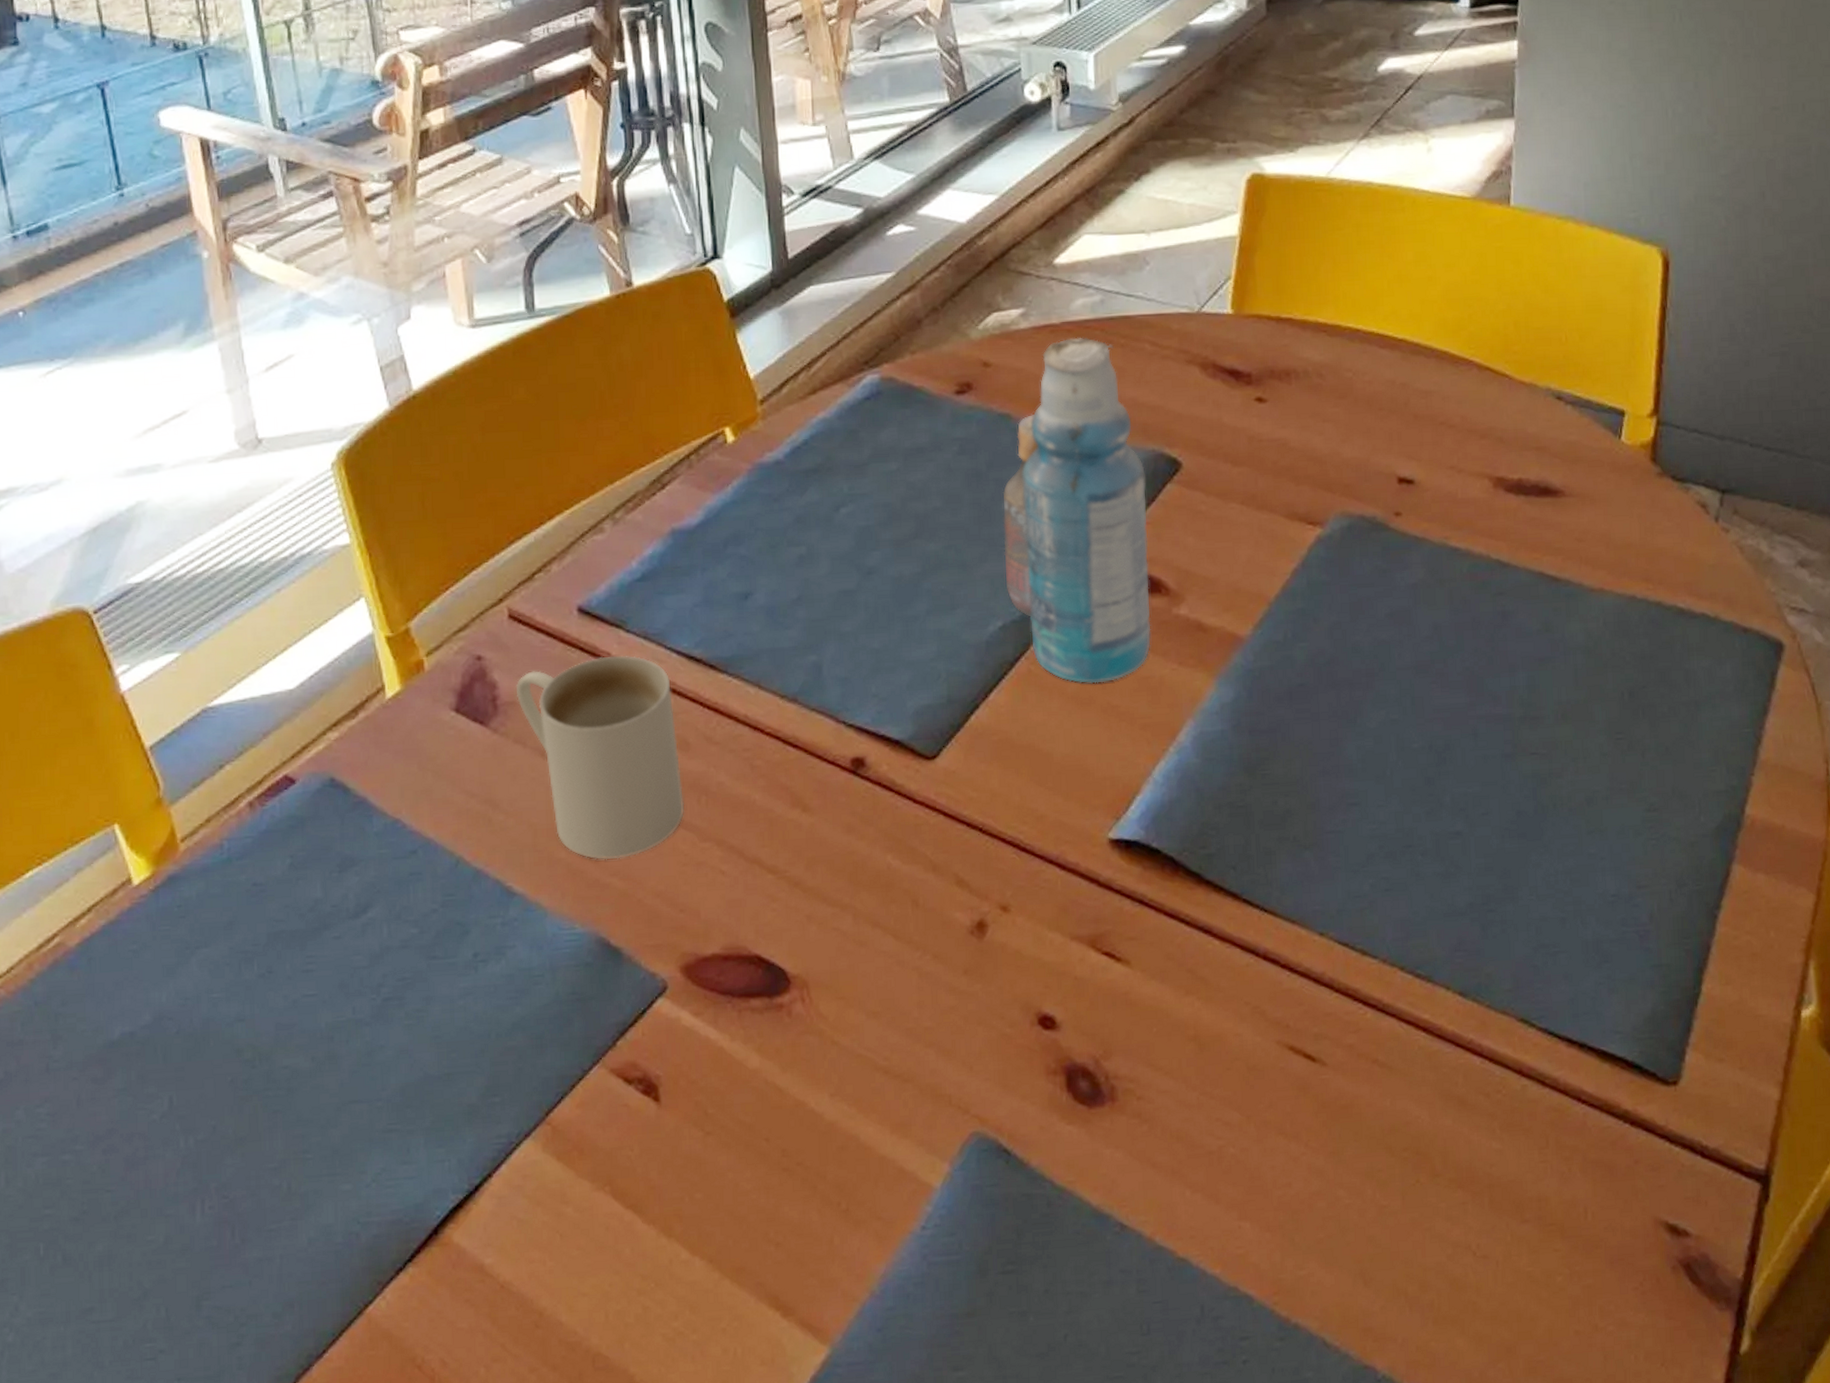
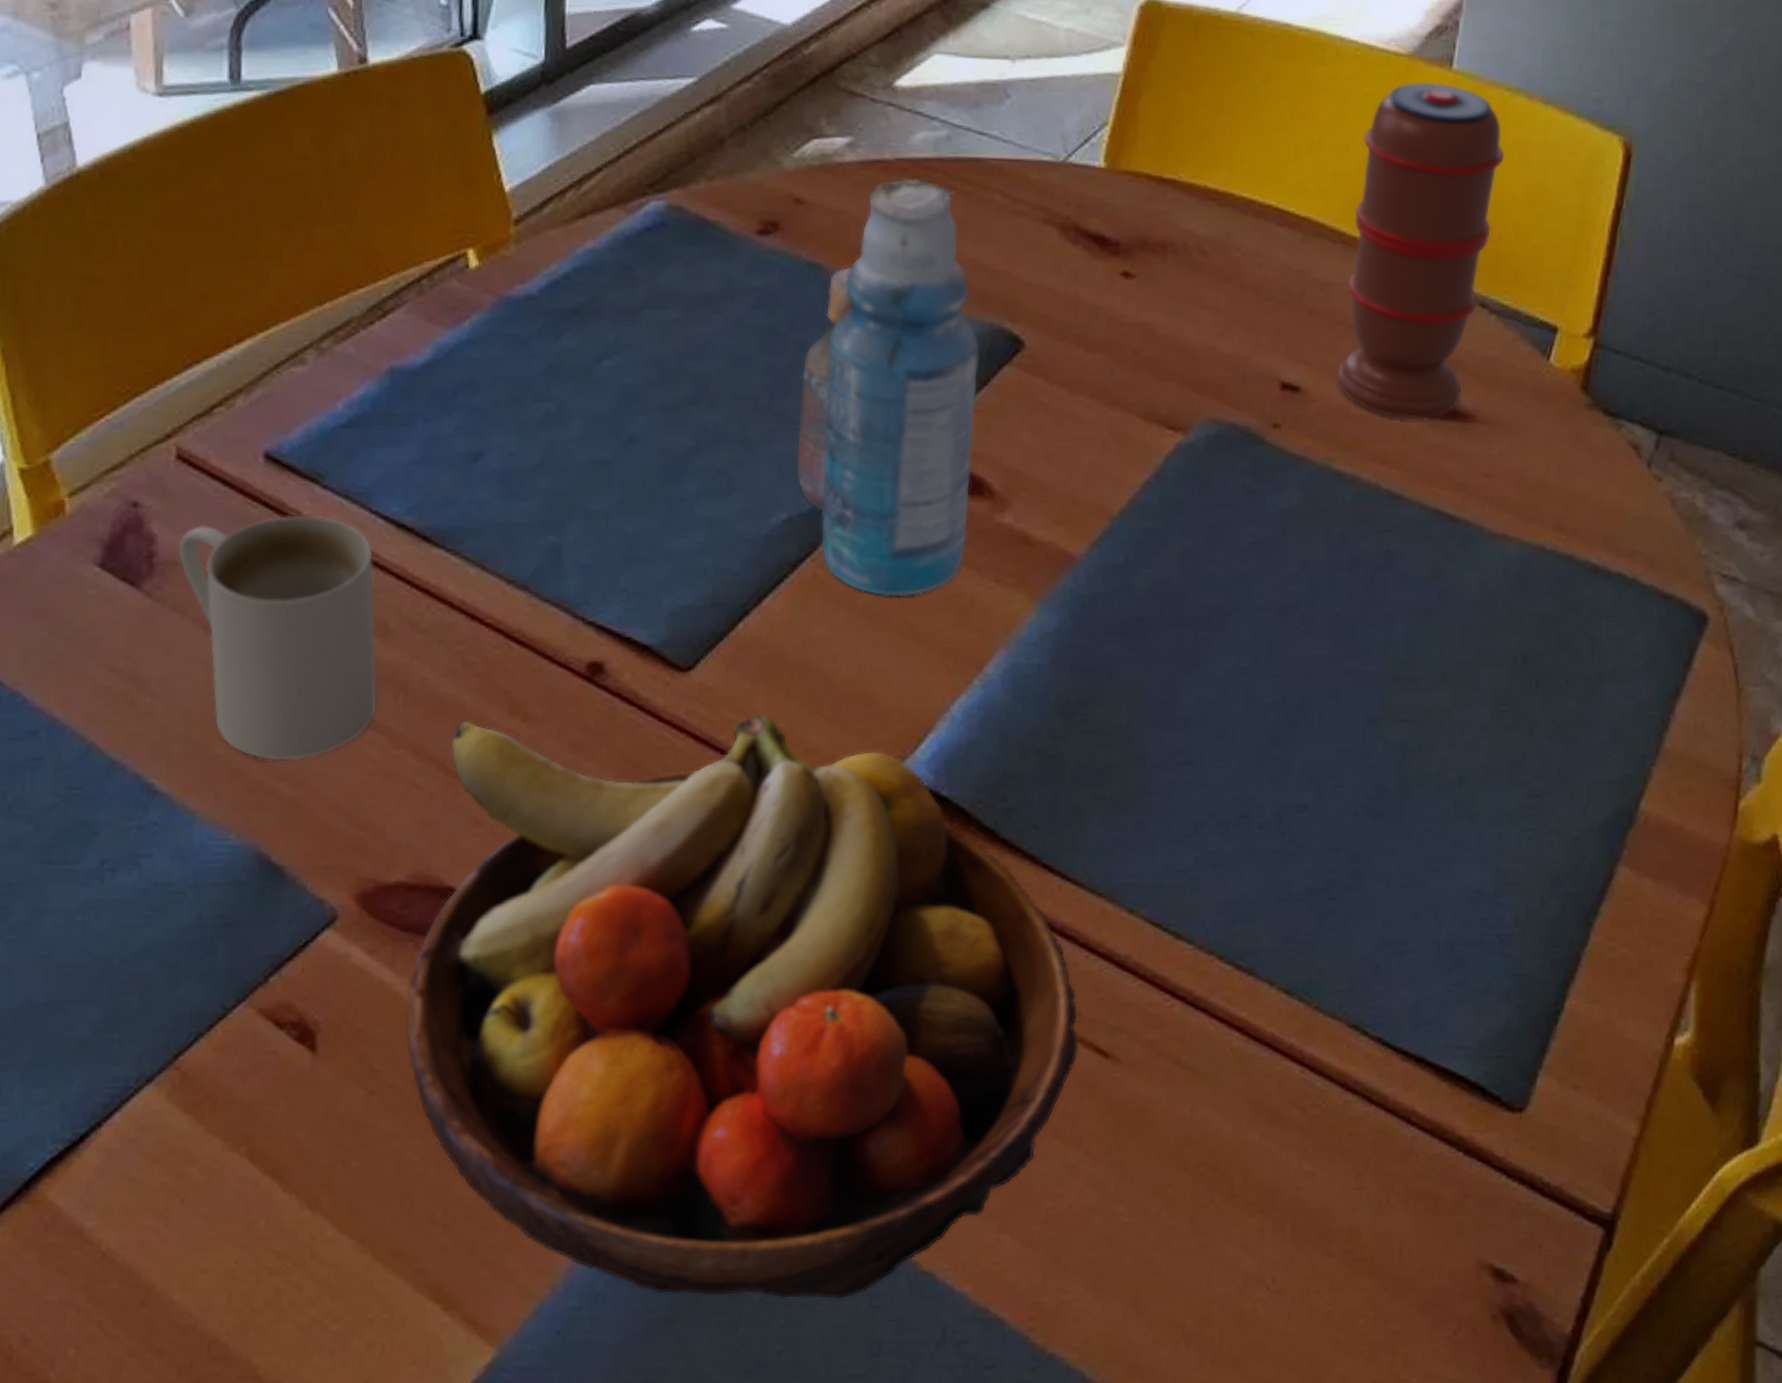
fruit bowl: none [729,789,1291,1291] -> present [405,713,1079,1299]
spice grinder: none [1442,218,1563,499] -> present [1336,82,1505,420]

